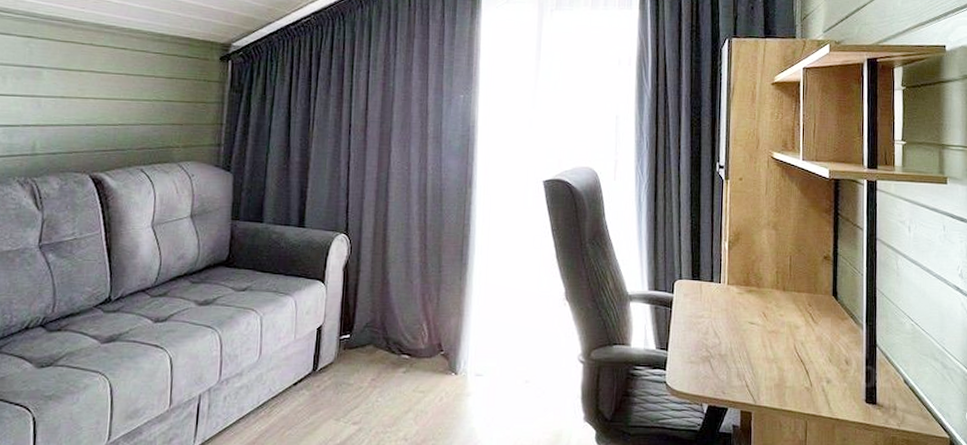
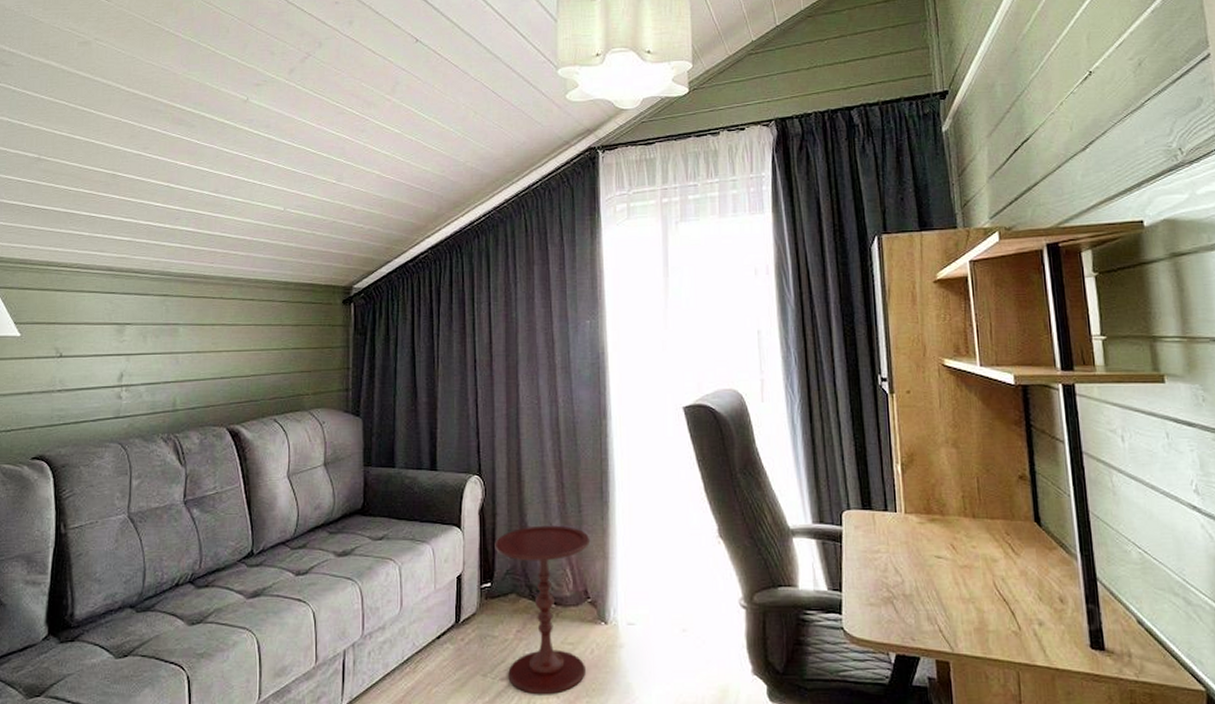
side table: none [356,283,448,438] -> present [495,525,591,695]

